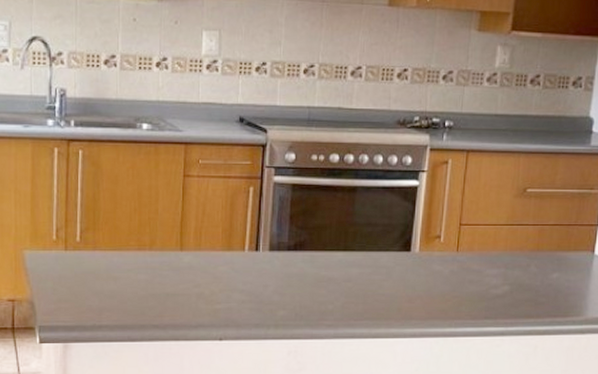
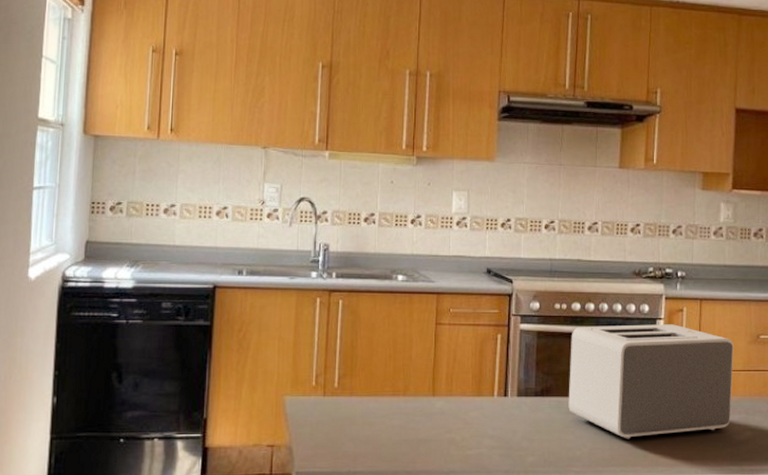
toaster: none [322,177,498,293] -> present [568,324,734,439]

